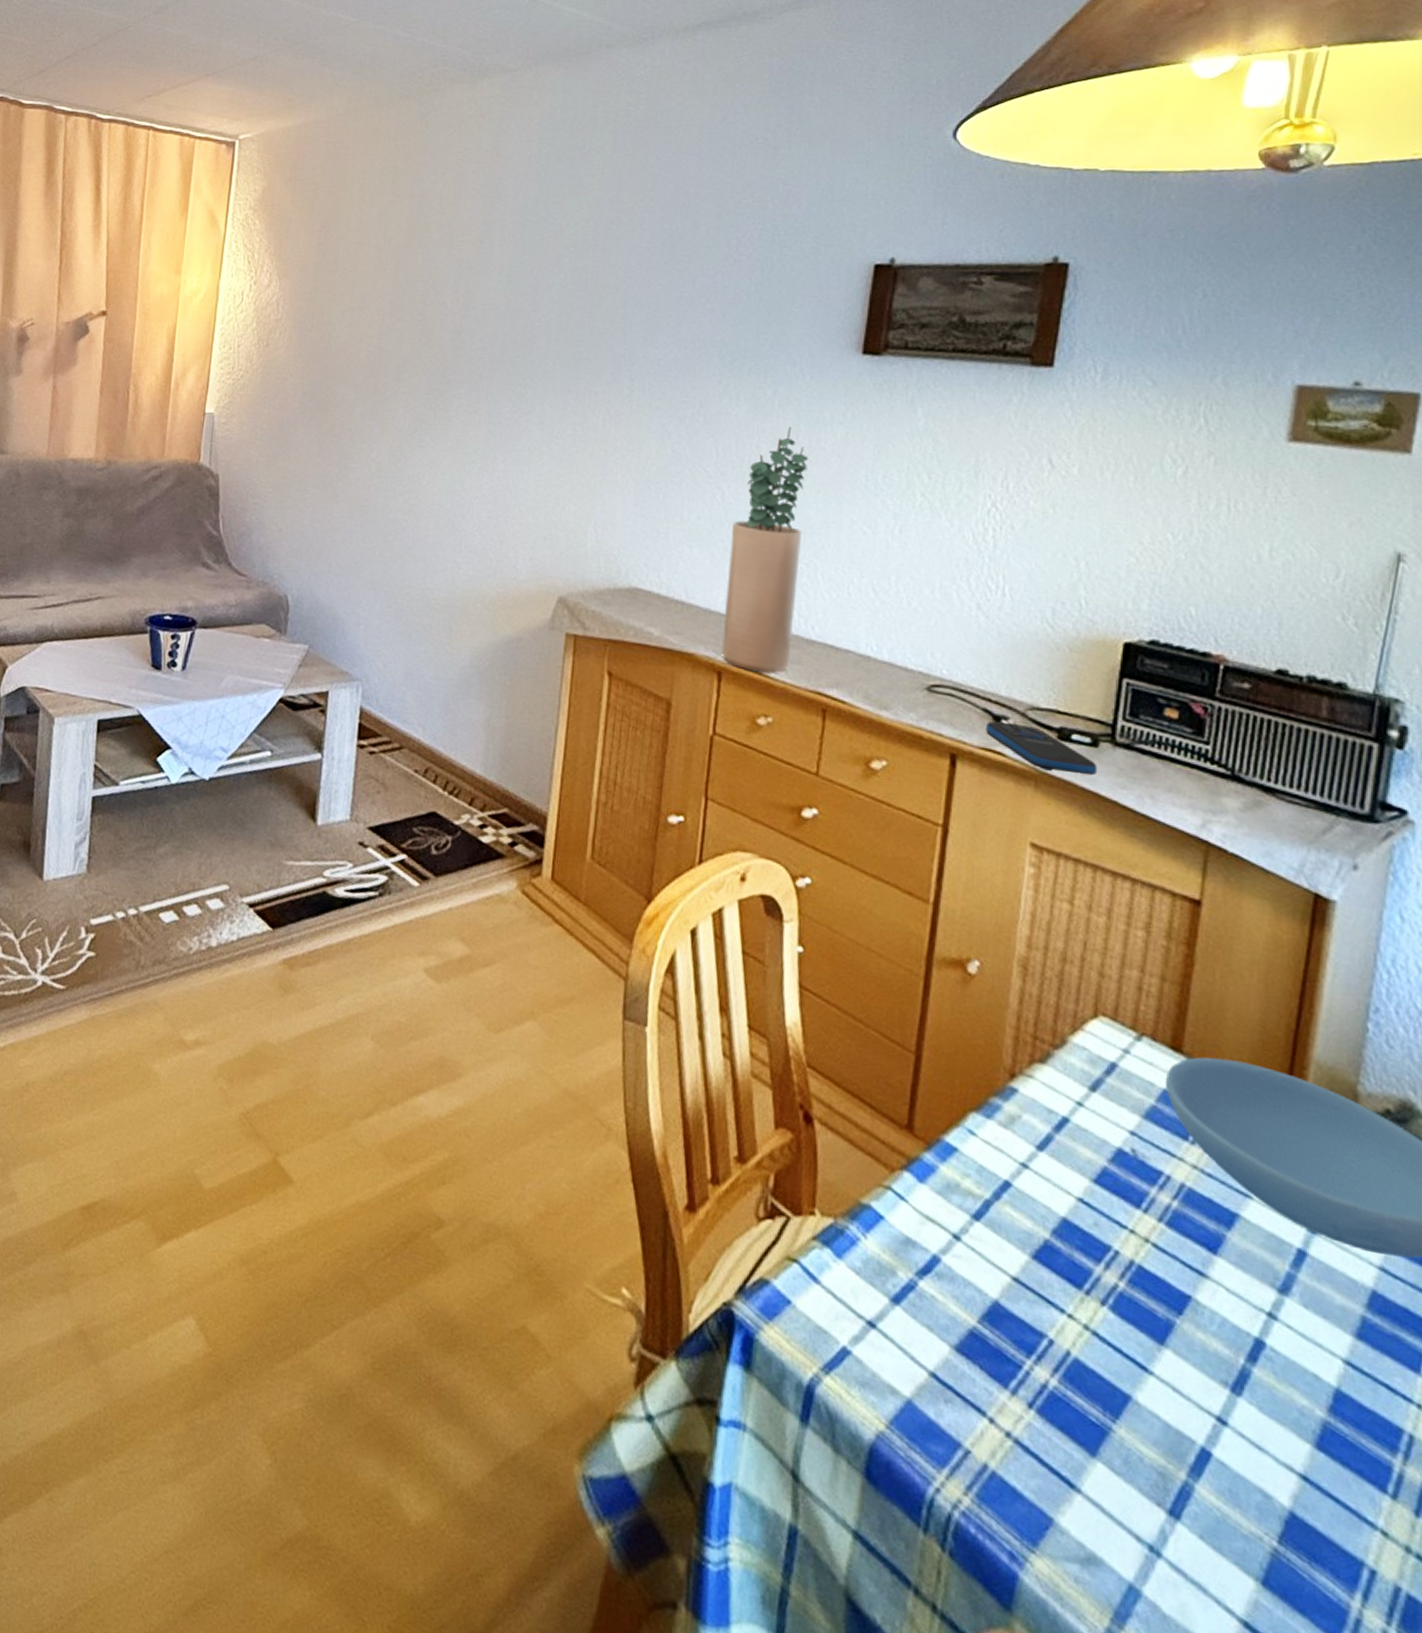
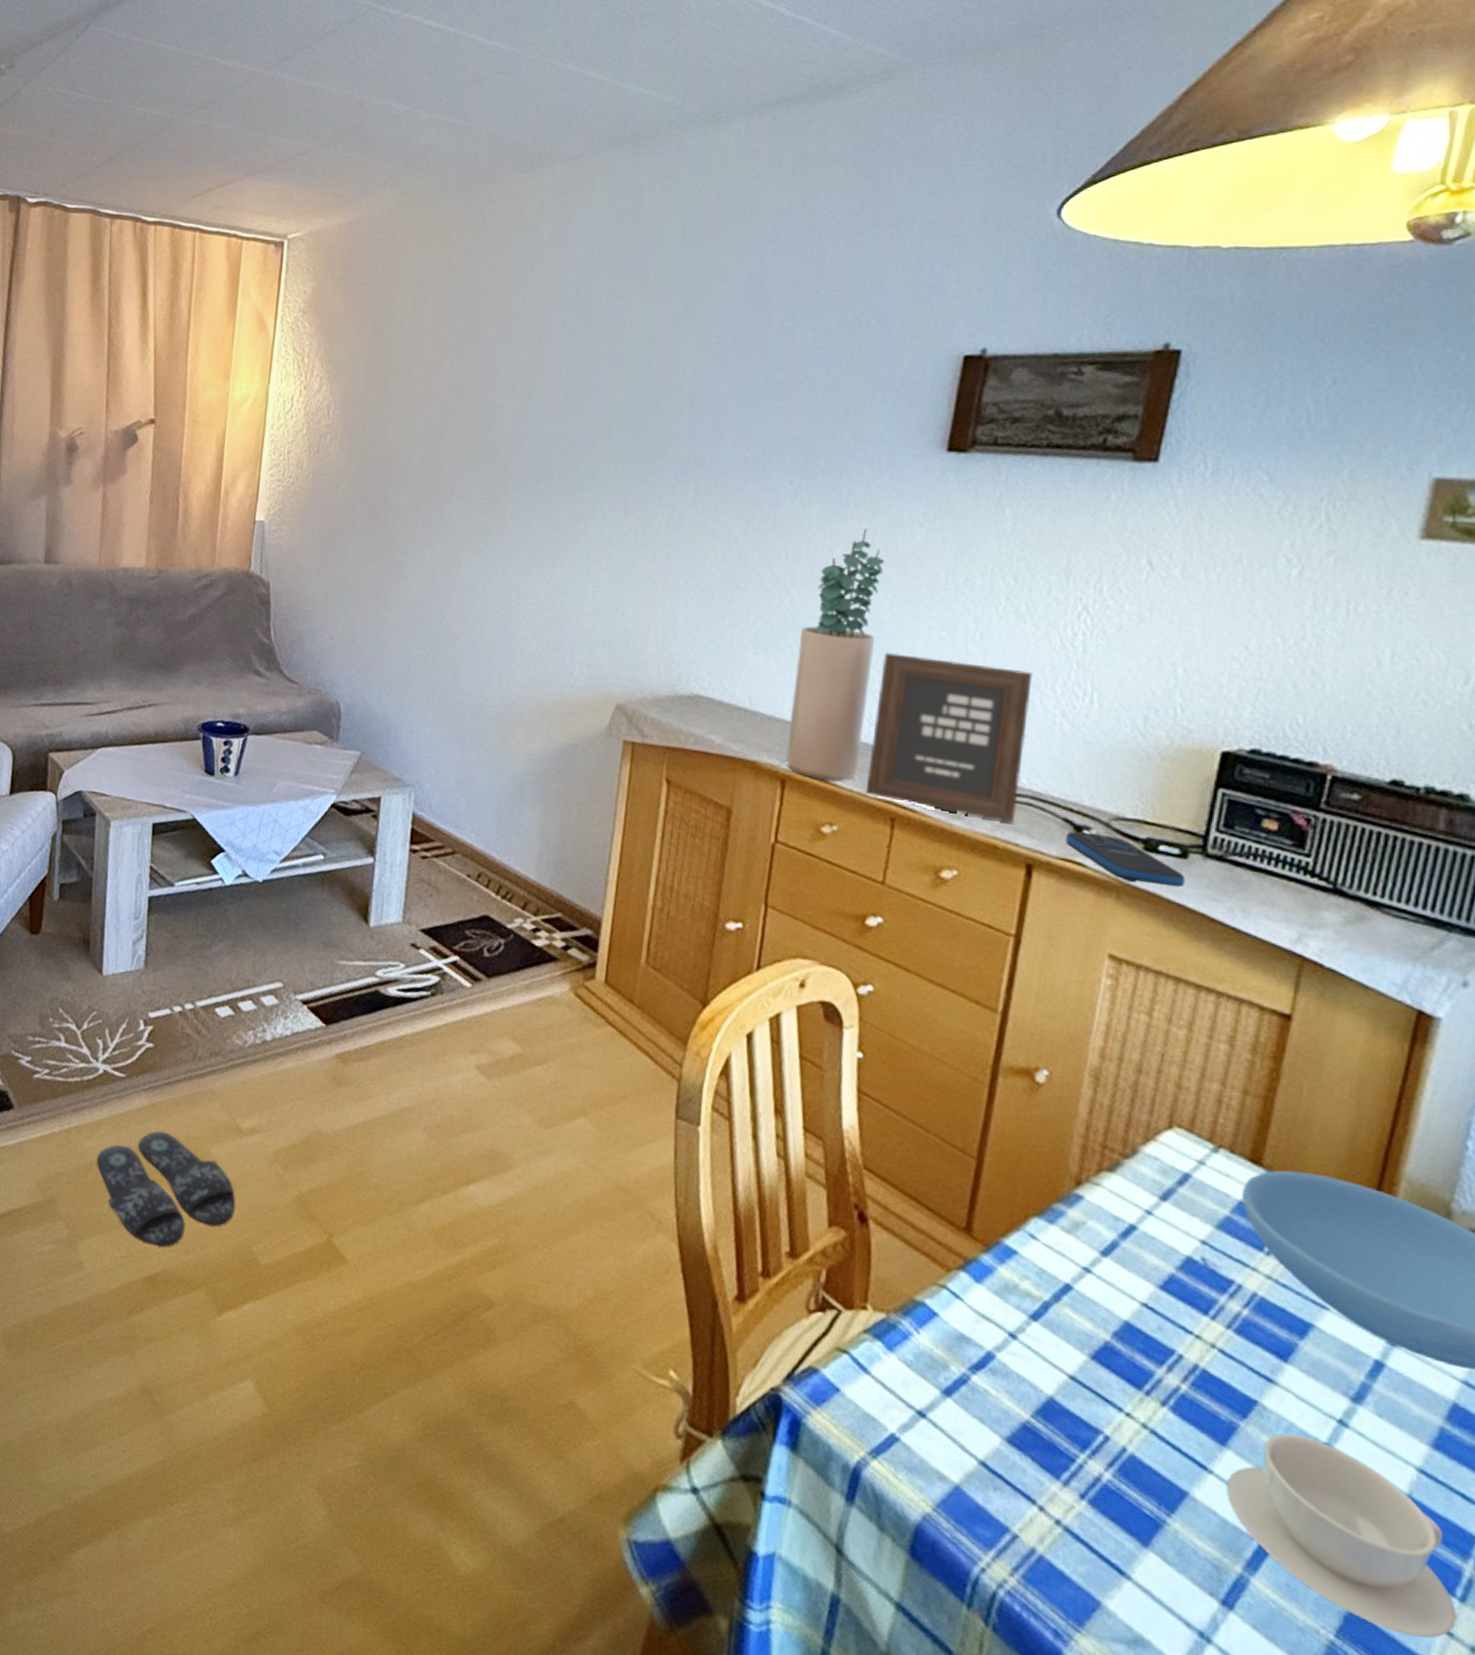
slippers: none [33,1046,178,1173] -> present [96,1131,235,1247]
picture frame: none [797,547,949,714] -> present [865,653,1033,823]
teacup: none [1166,1329,1390,1540] -> present [1226,1433,1457,1639]

